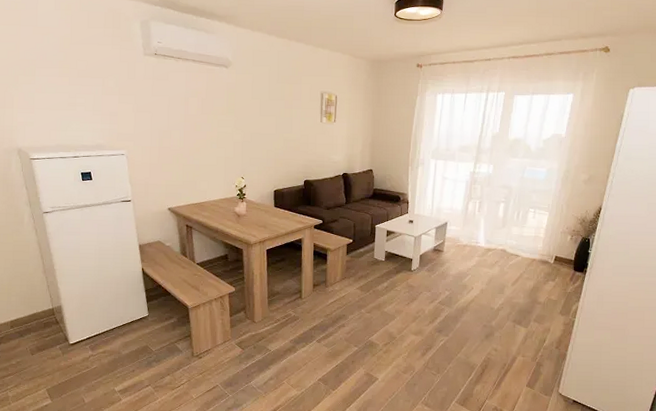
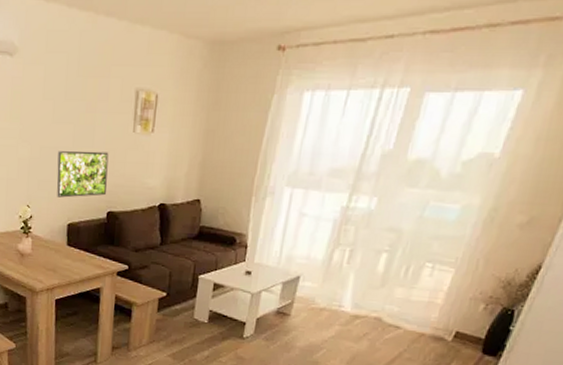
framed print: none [264,136,303,171] -> present [57,150,109,198]

